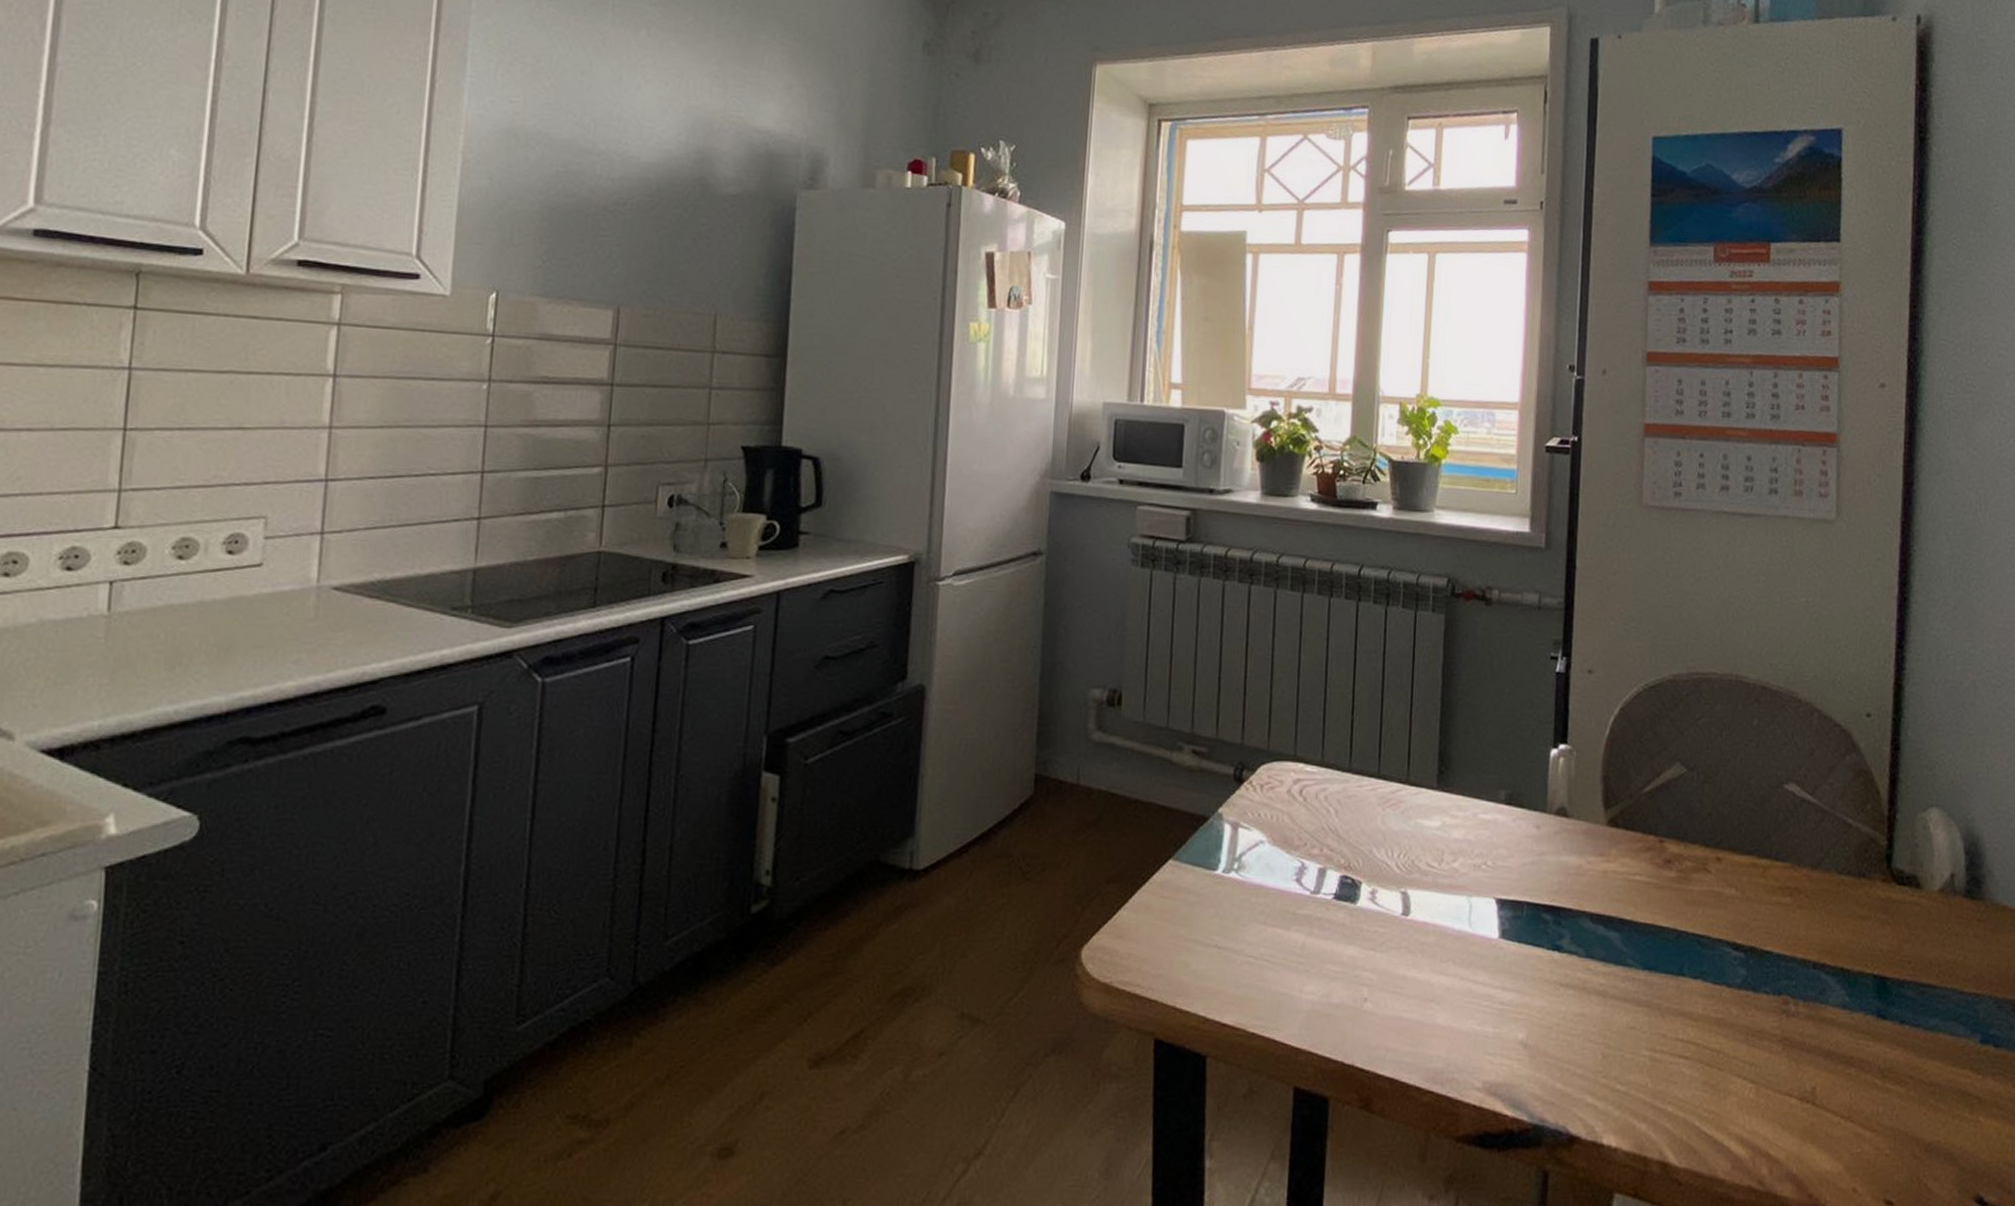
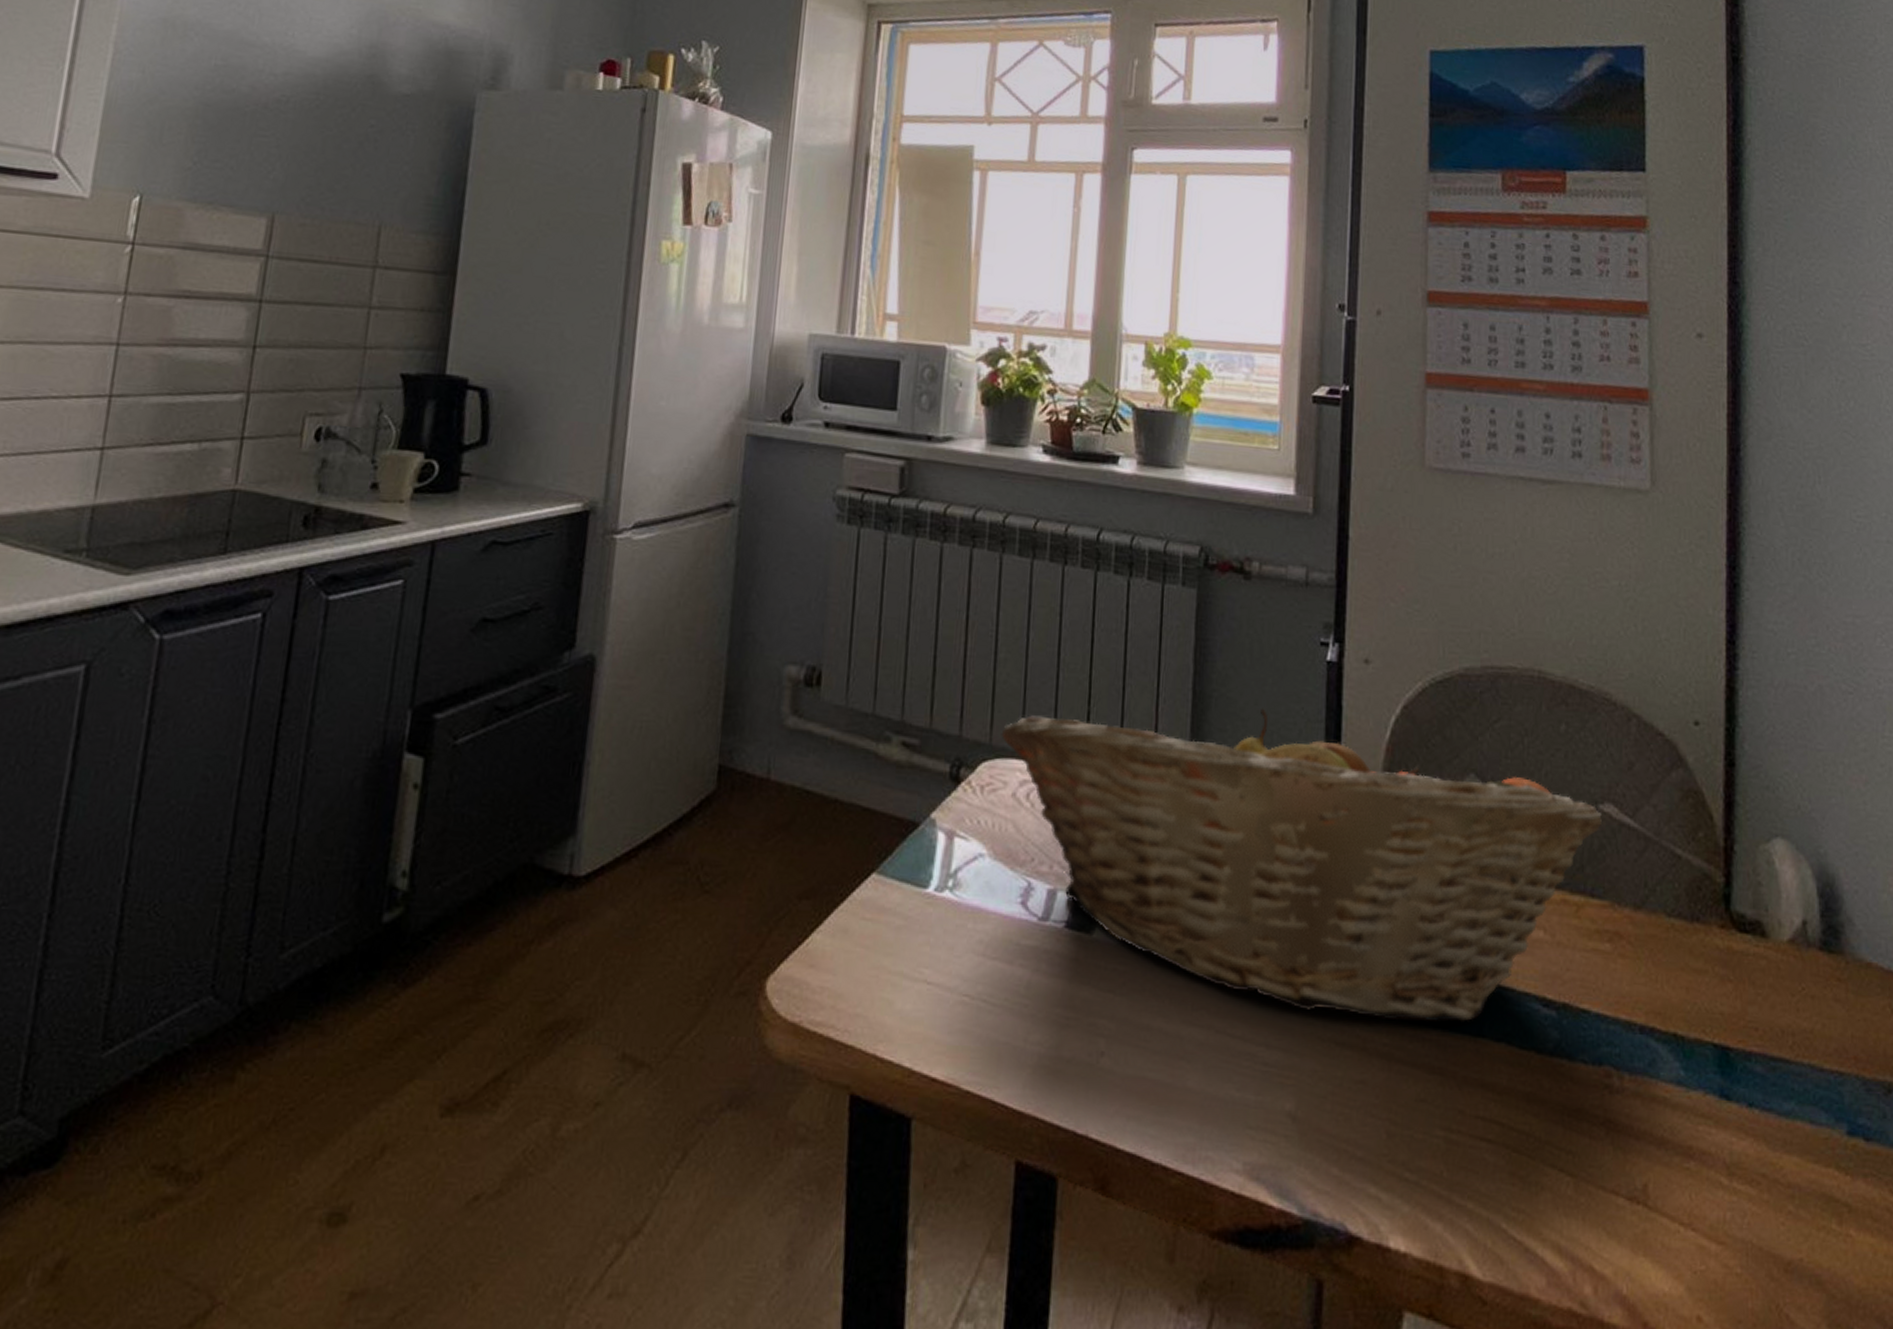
fruit basket: none [1277,713,1786,964] -> present [1001,708,1602,1022]

